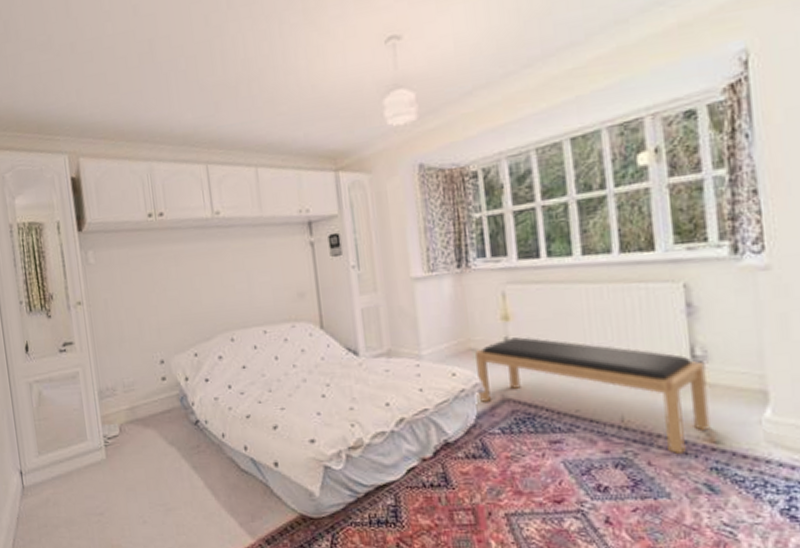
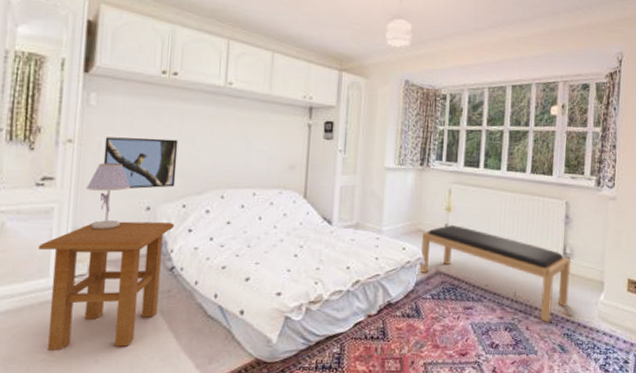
side table: none [72,373,191,512] -> present [37,221,174,351]
table lamp: none [102,319,142,390] -> present [86,163,131,230]
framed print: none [109,285,183,343] -> present [103,137,178,189]

